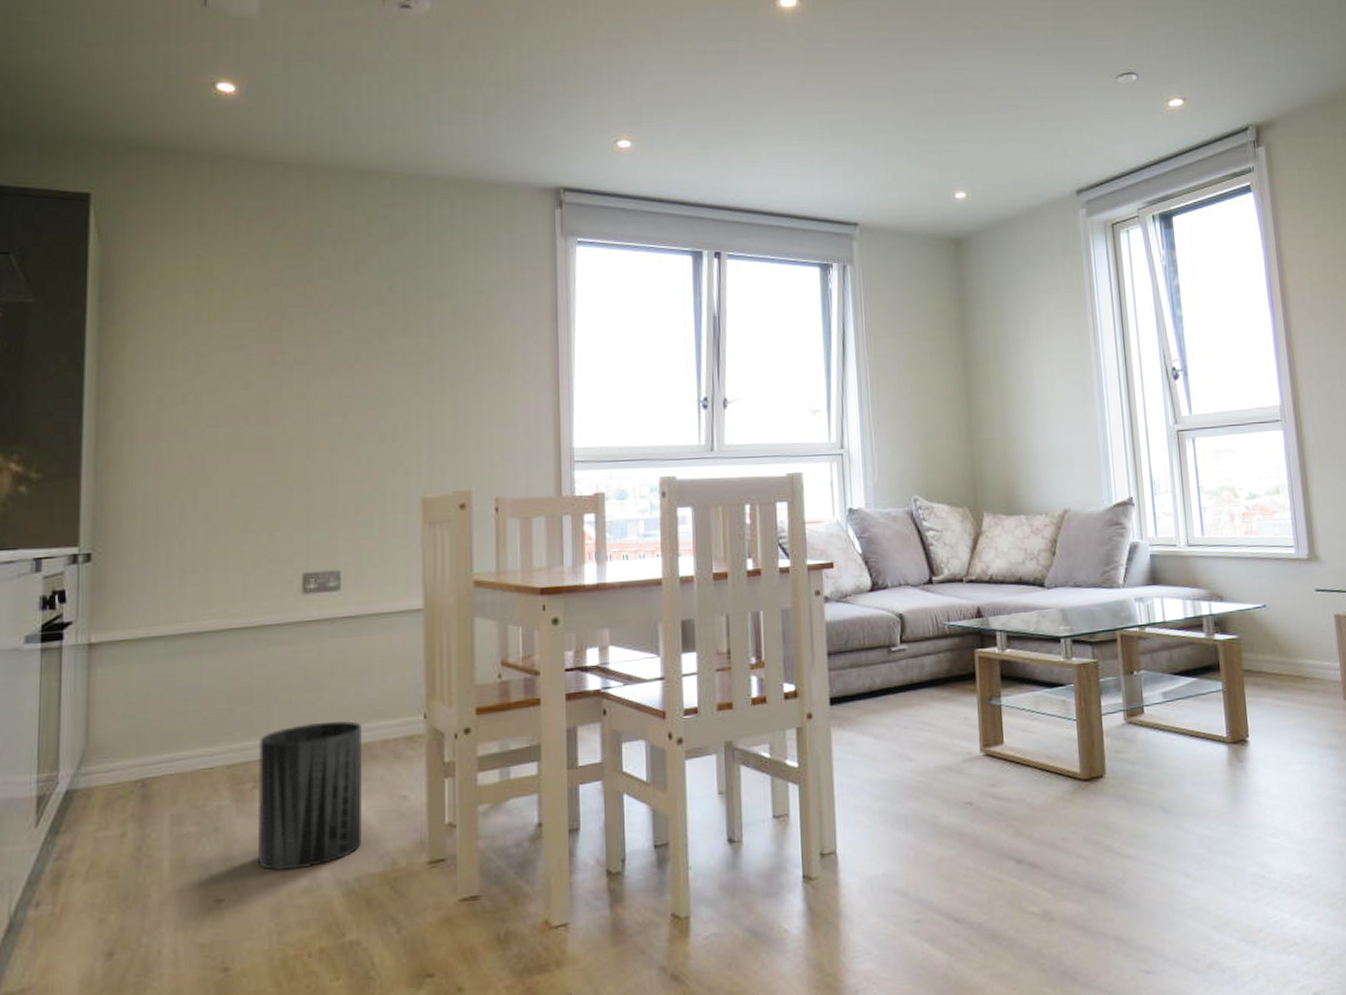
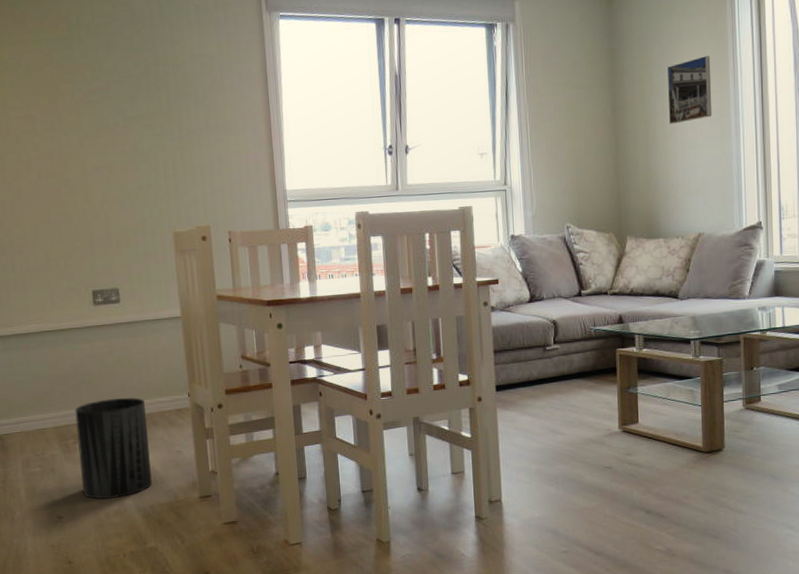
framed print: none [1023,311,1073,384] -> present [668,56,713,124]

